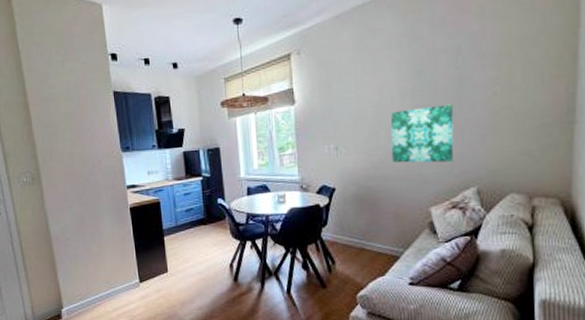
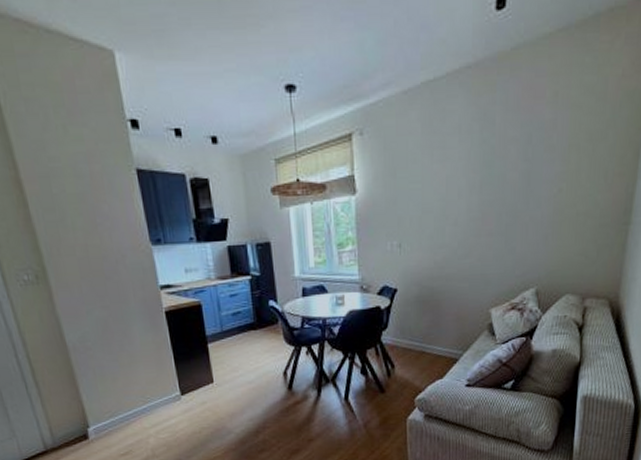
wall art: present [390,104,454,163] -> none [456,200,519,263]

